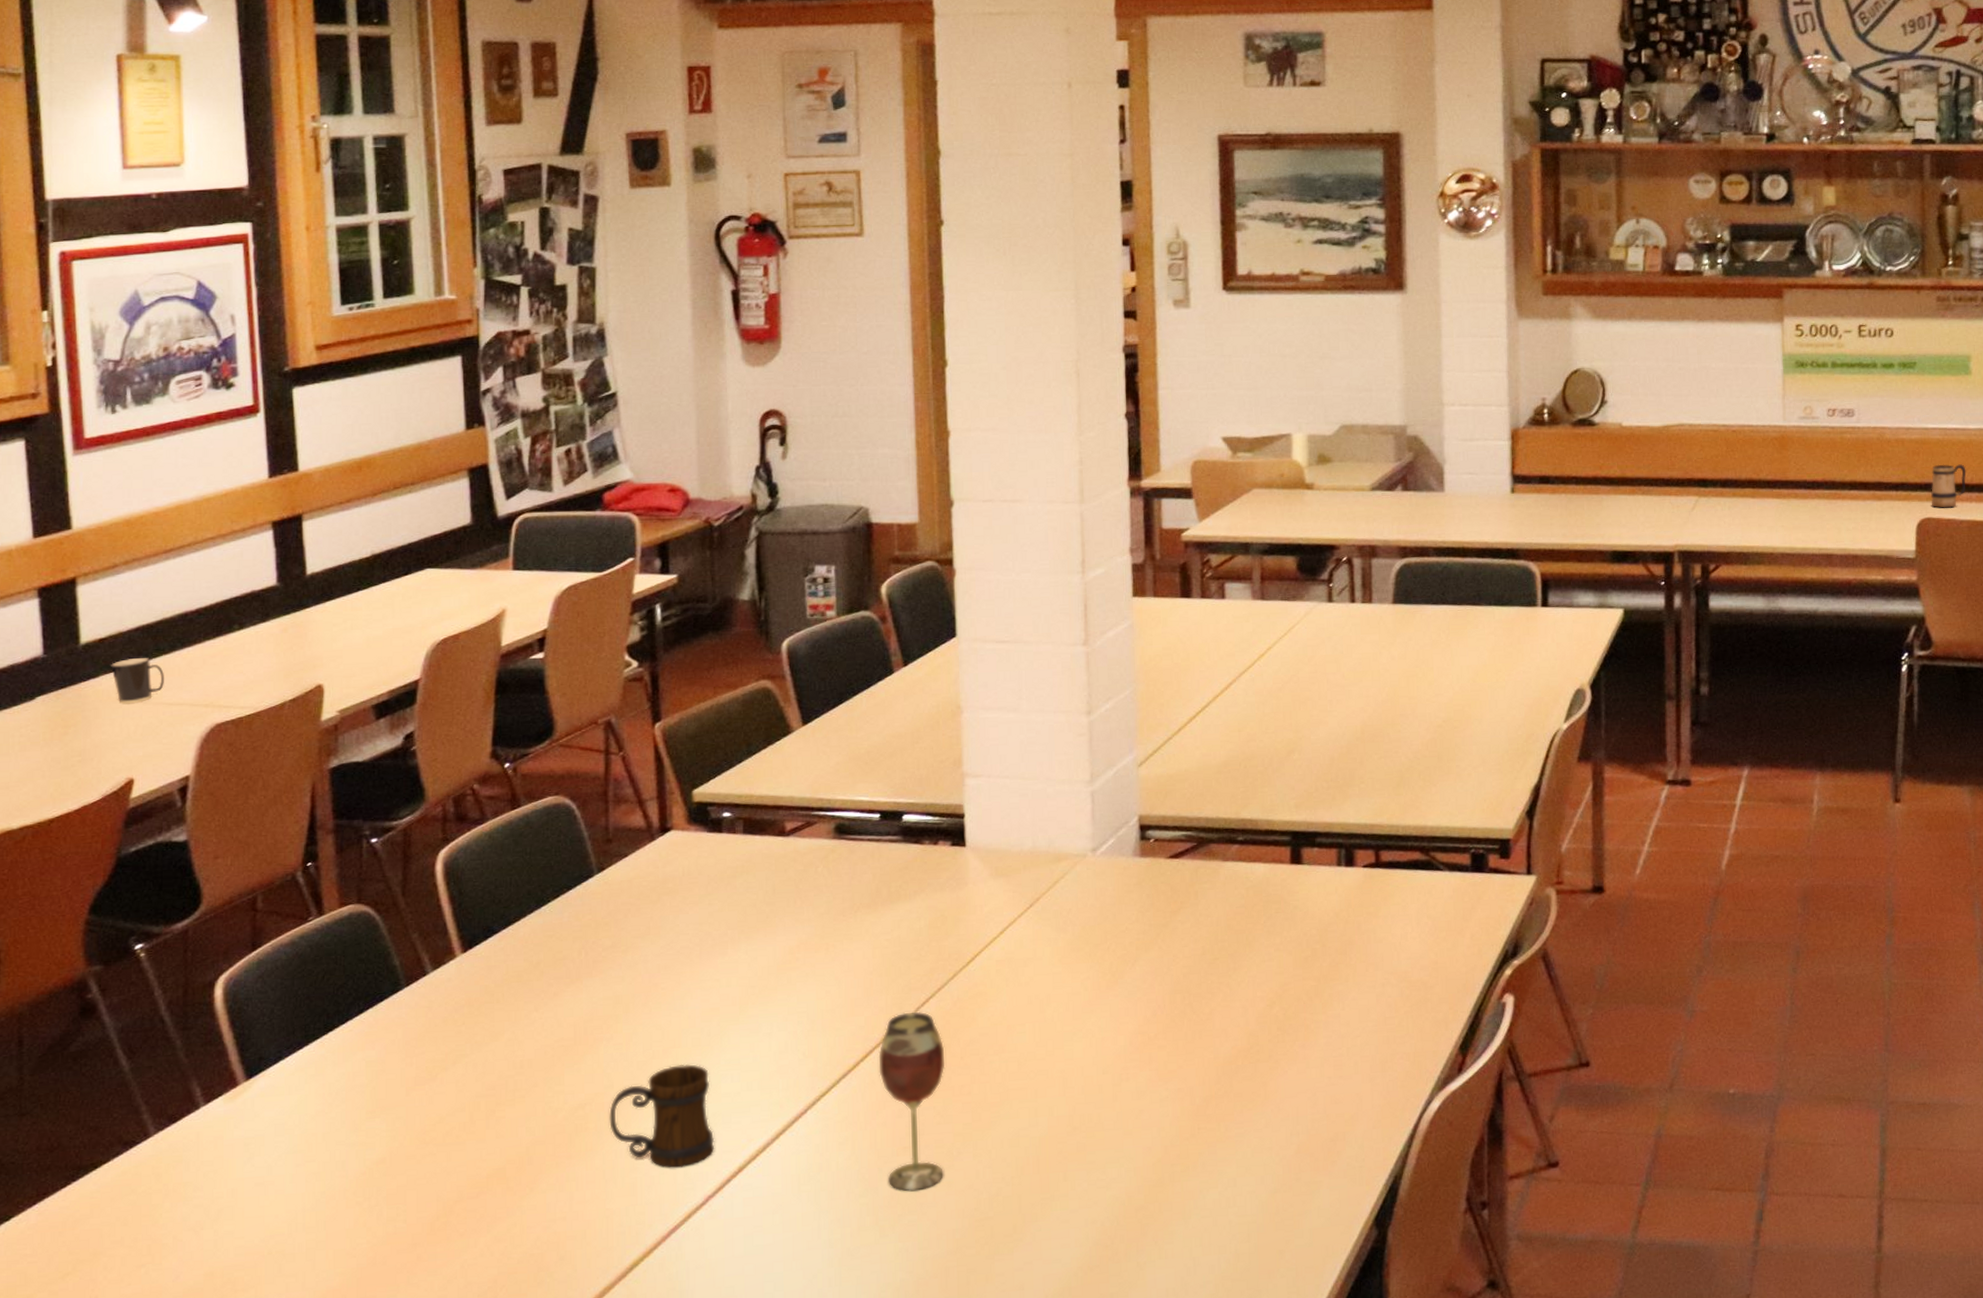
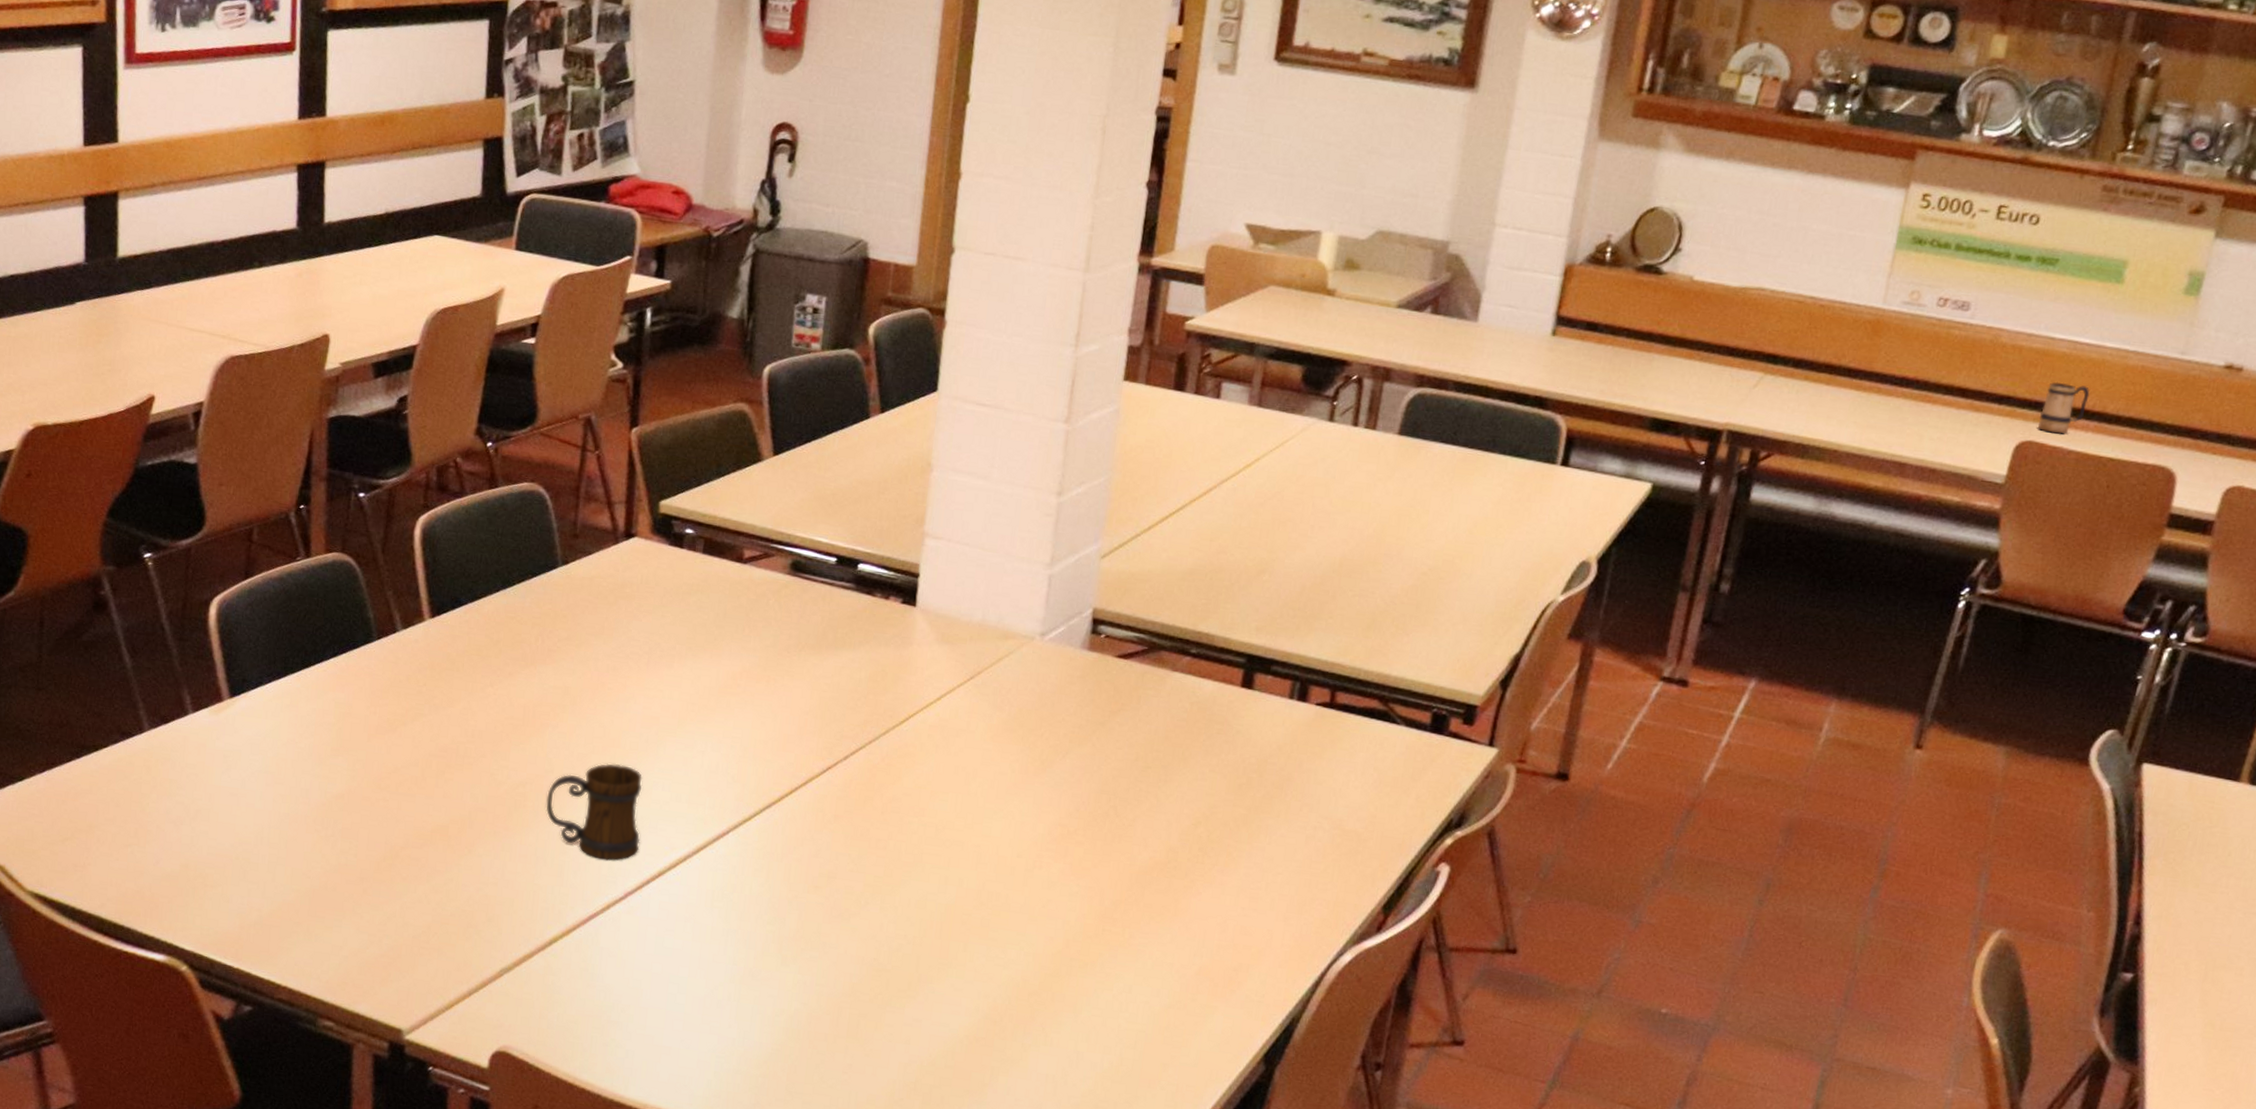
mug: present [111,657,164,705] -> none [143,278,189,324]
wineglass: present [878,1011,945,1192] -> none [796,757,868,930]

